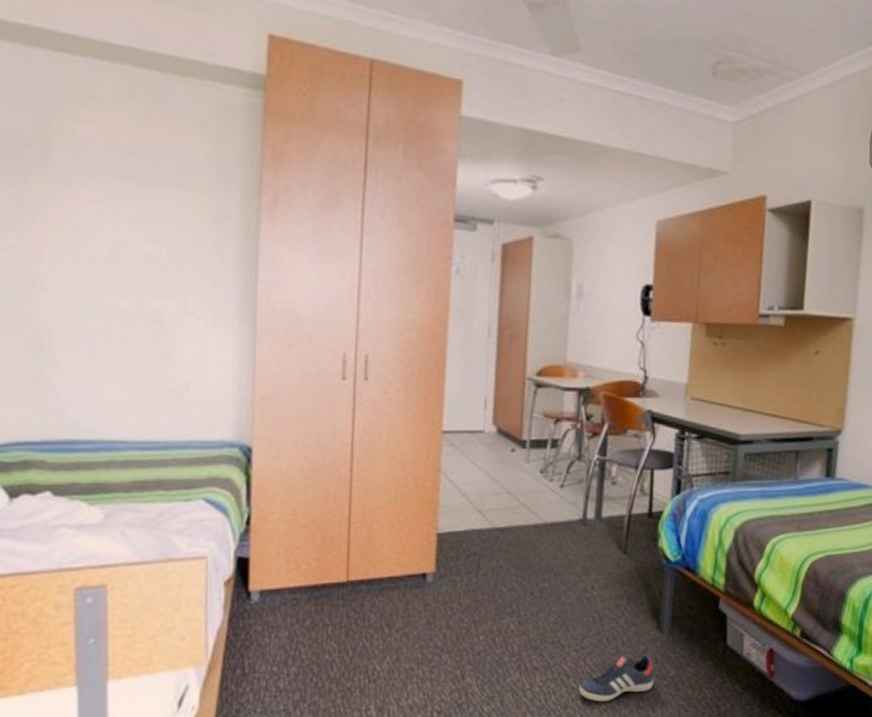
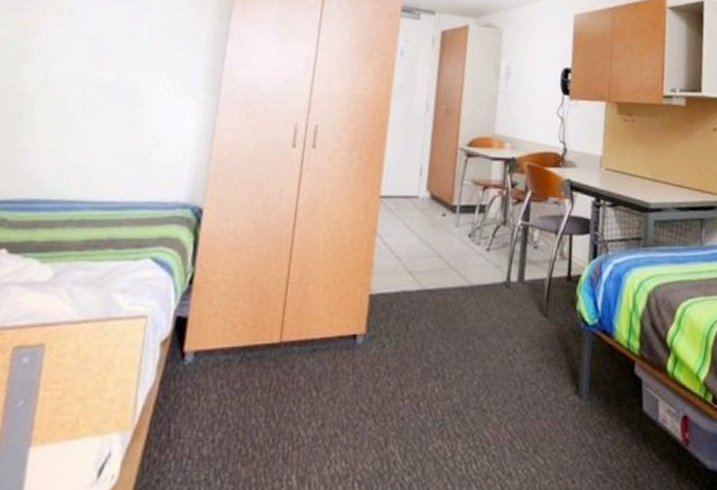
sneaker: present [579,653,654,702] -> none [499,419,573,472]

